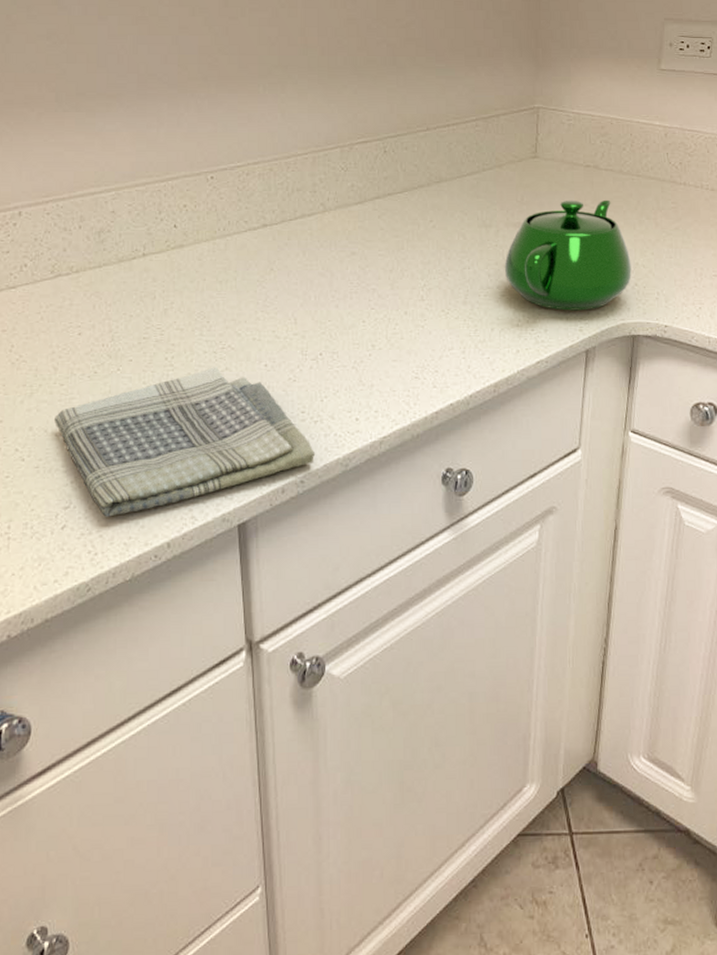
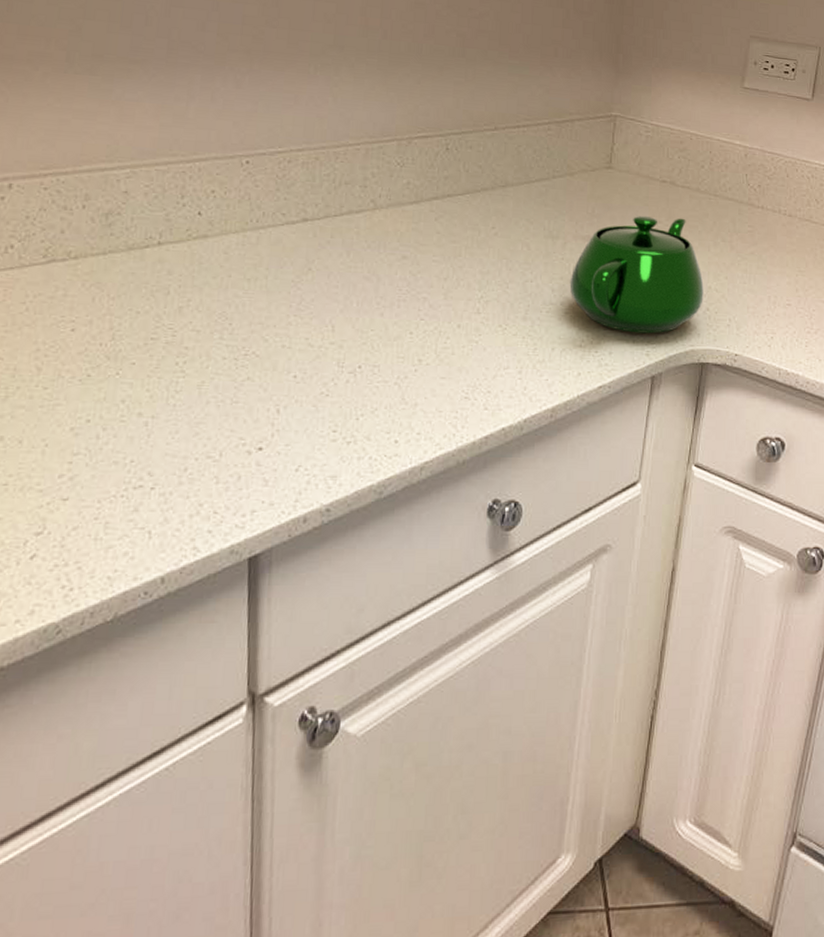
dish towel: present [53,367,316,517] -> none [31,376,346,546]

